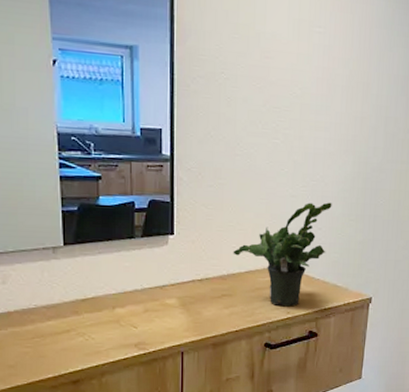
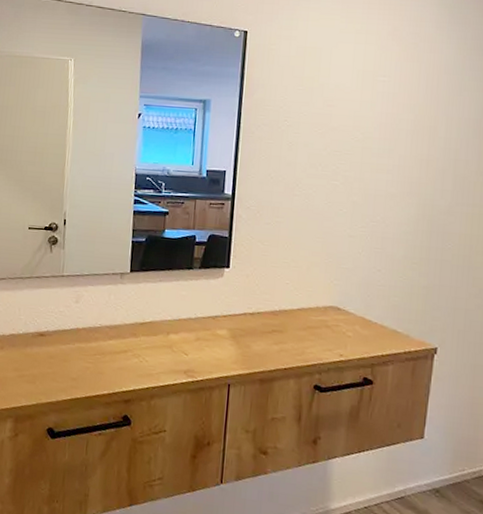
potted plant: present [233,202,332,307] -> none [286,243,393,349]

